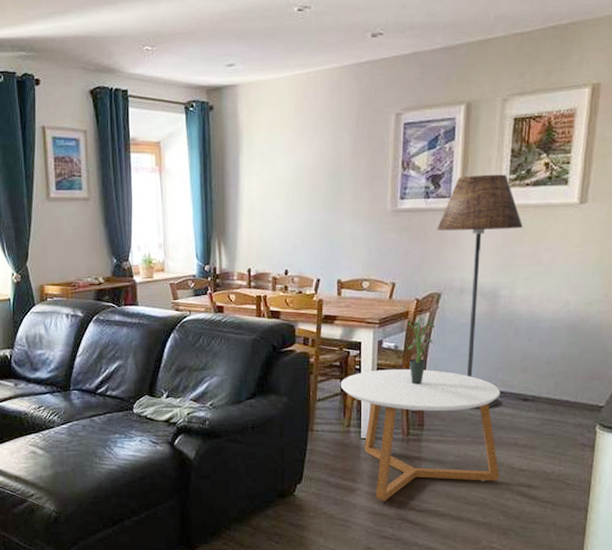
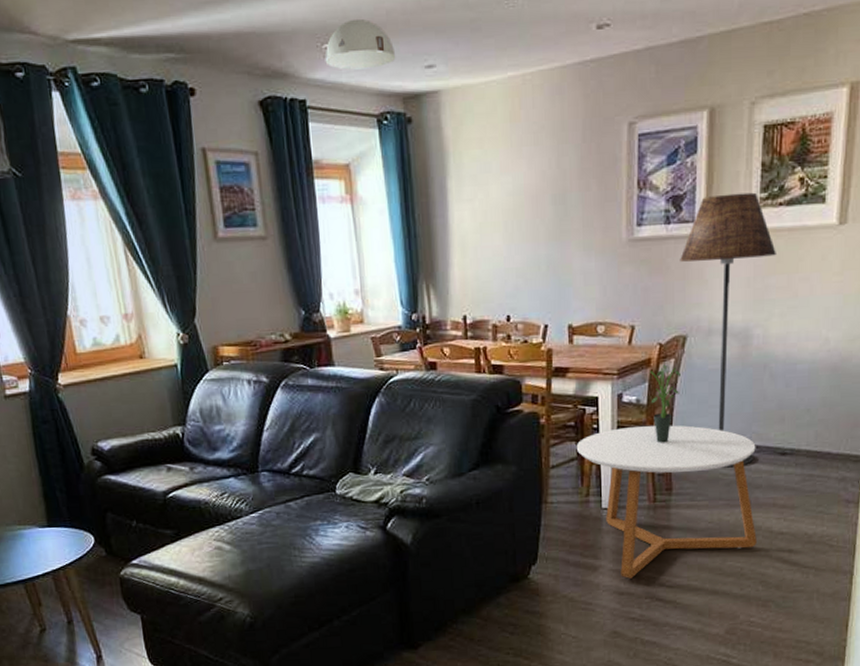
ceiling light: none [145,26,203,67] -> present [324,18,396,70]

